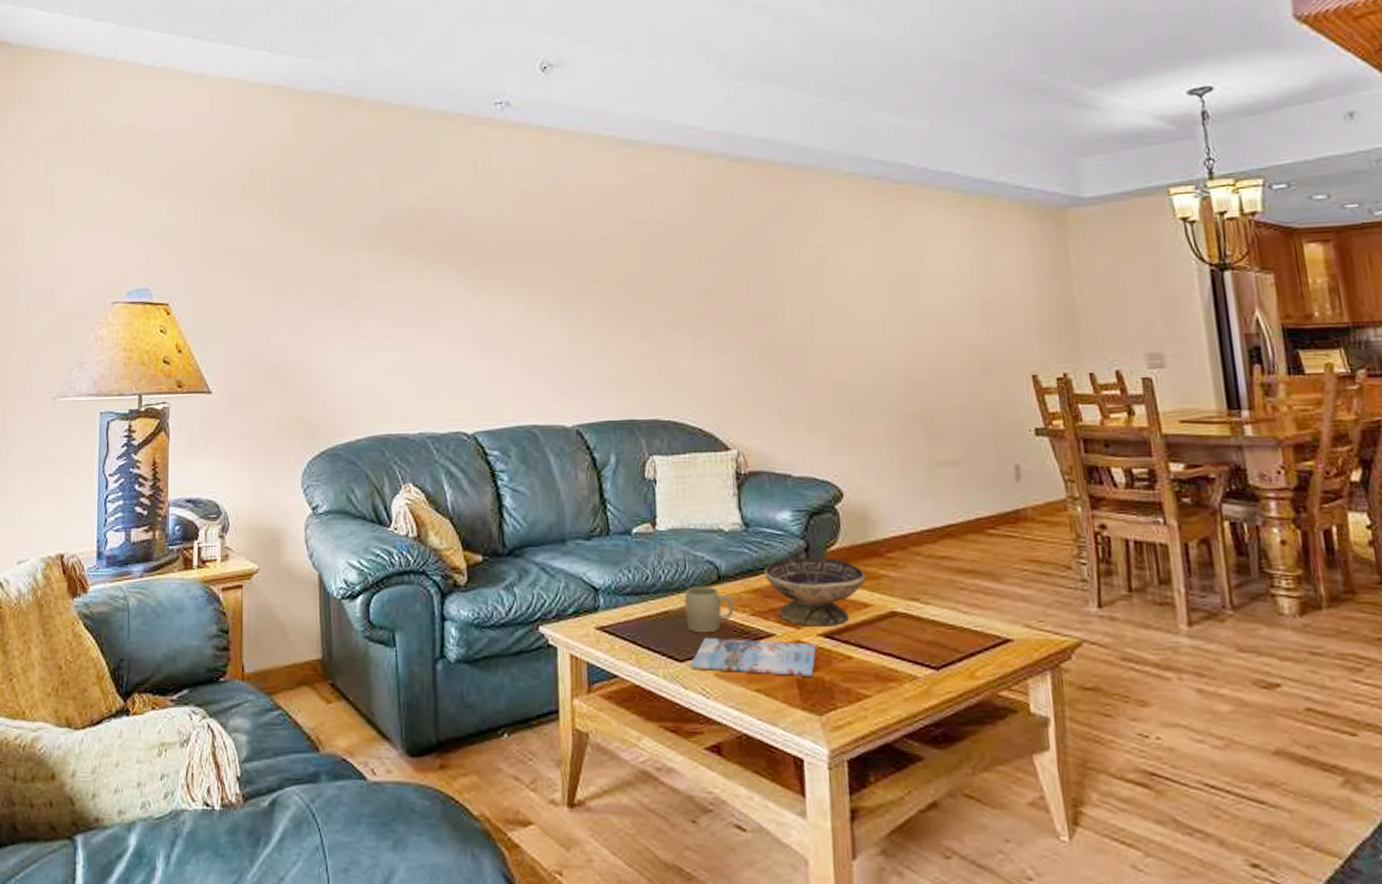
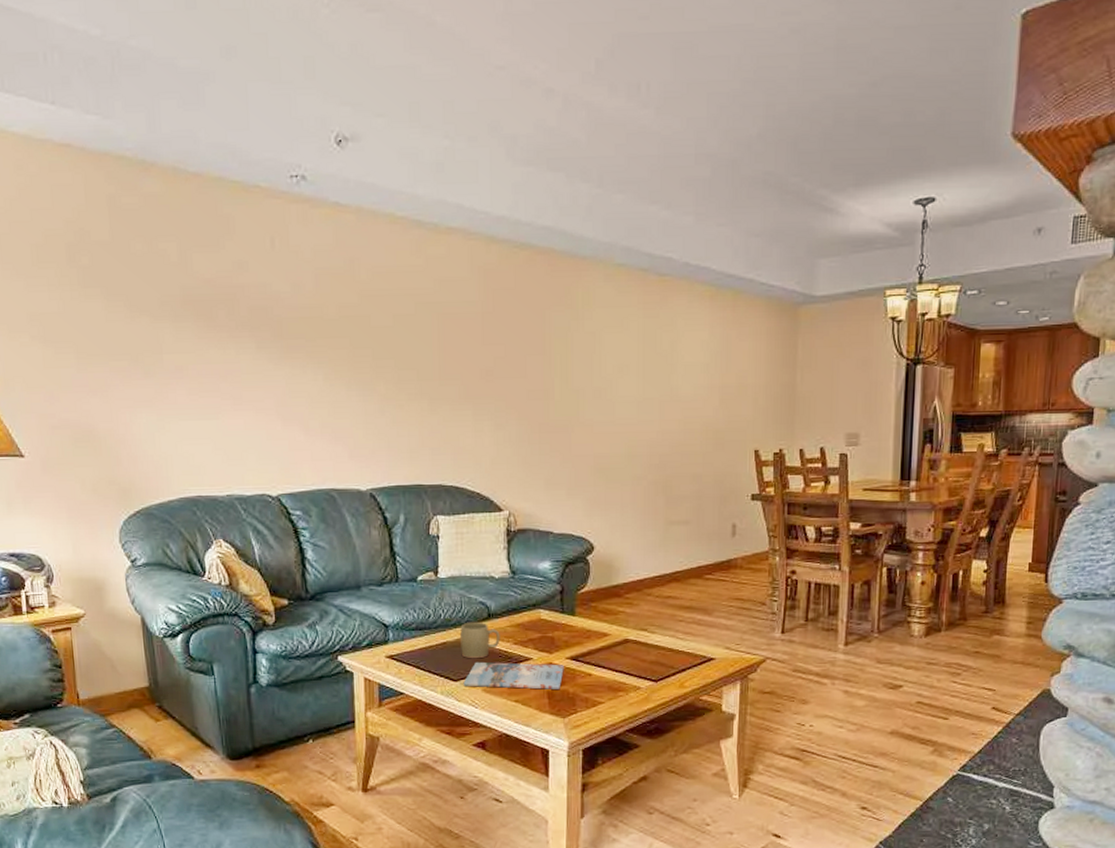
decorative bowl: present [764,557,866,627] -> none [526,598,607,652]

